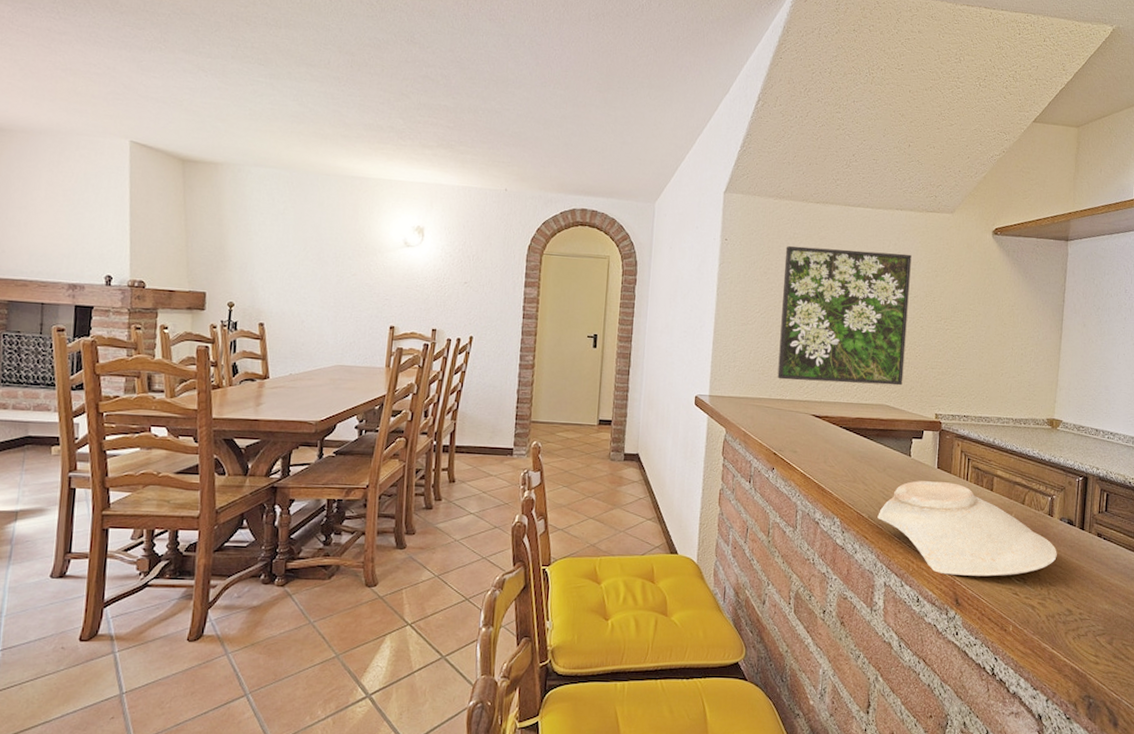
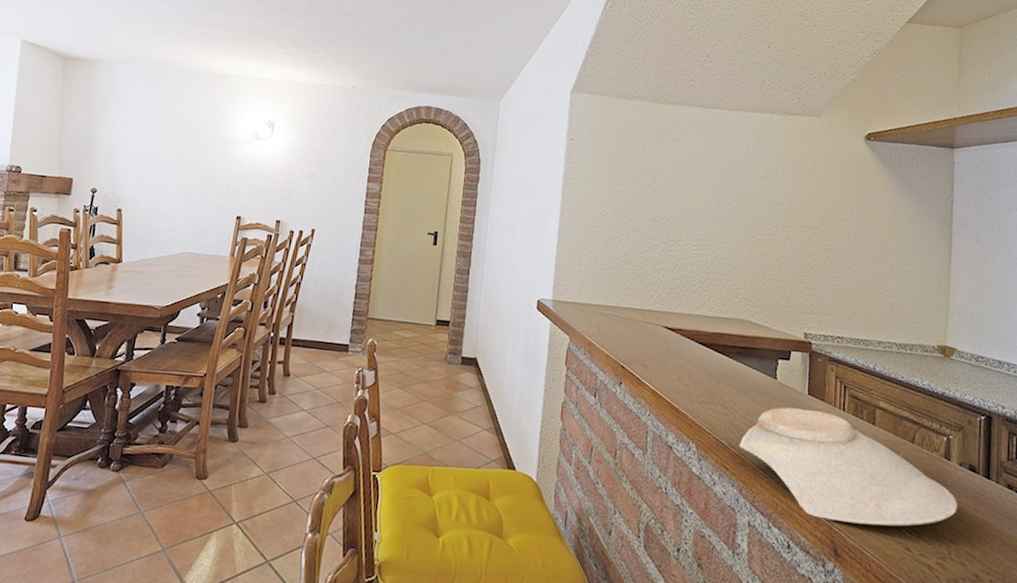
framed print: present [777,245,912,386] -> none [626,147,773,300]

